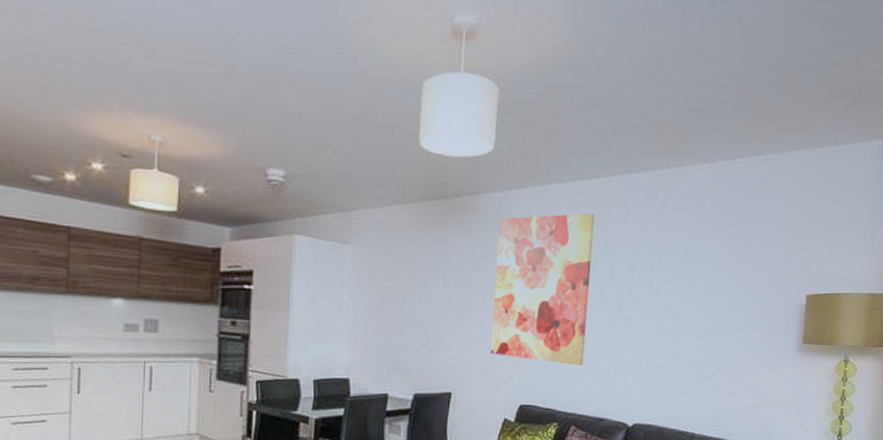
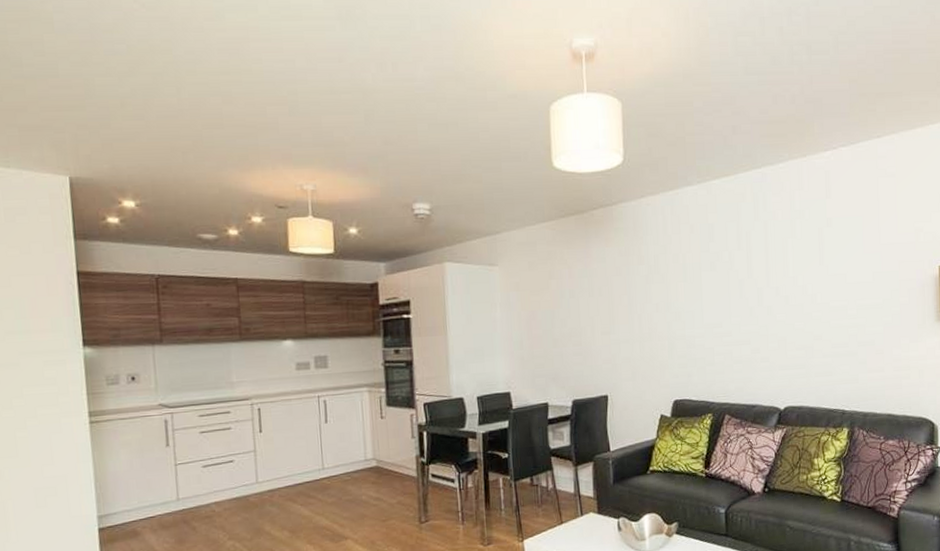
wall art: present [491,213,595,366] -> none [635,211,731,357]

